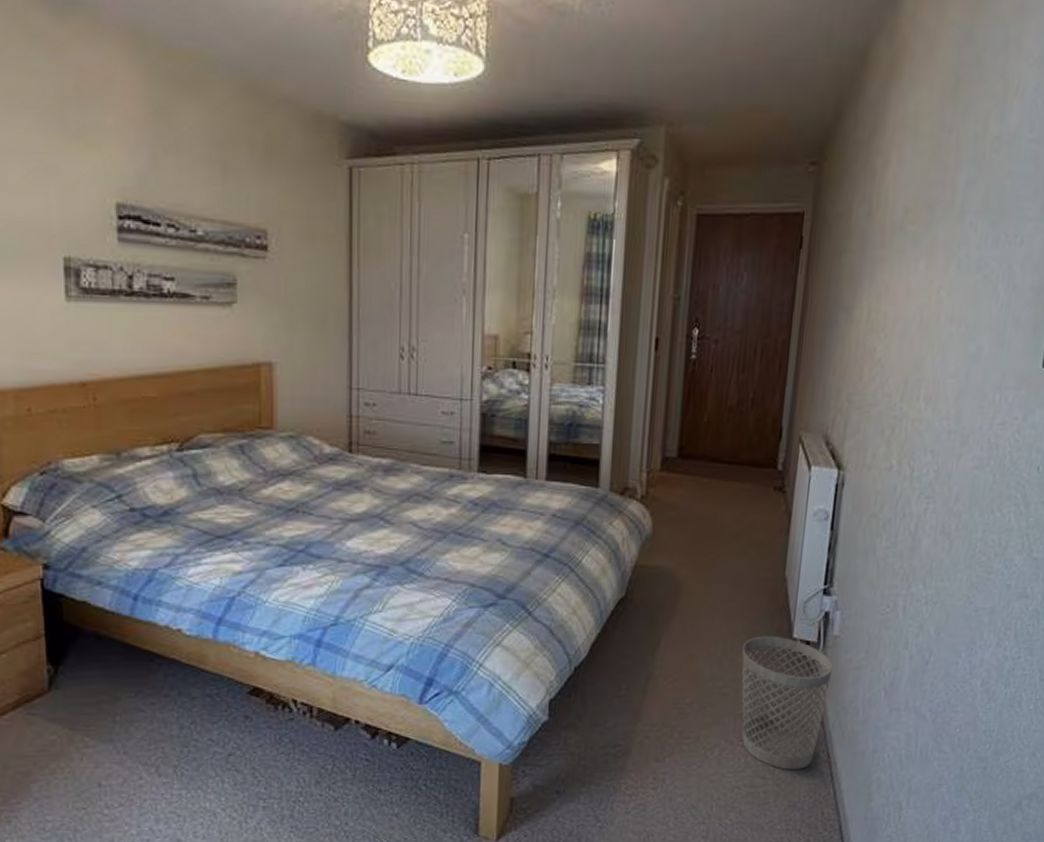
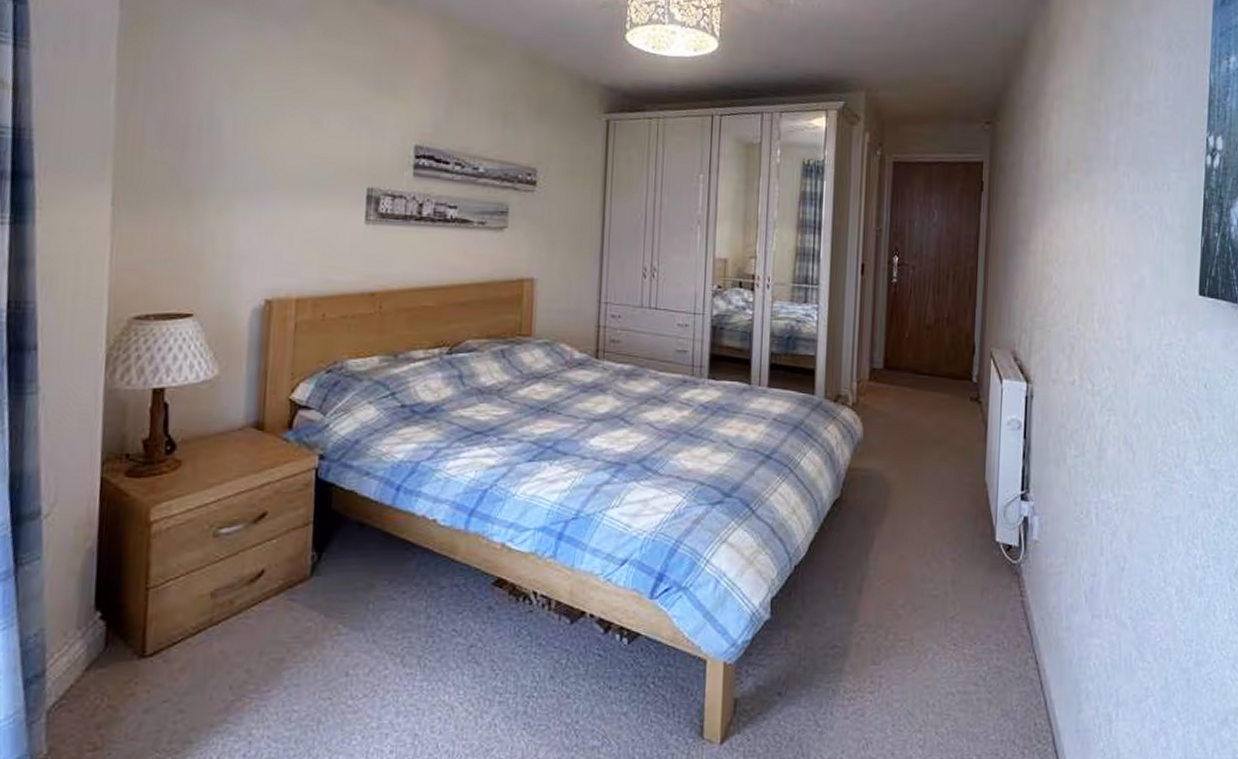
wastebasket: present [741,636,834,770] -> none [949,539,1035,676]

